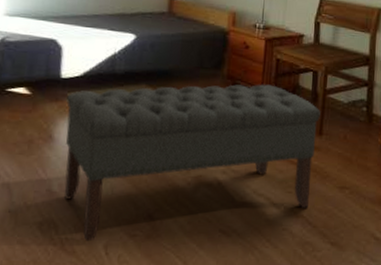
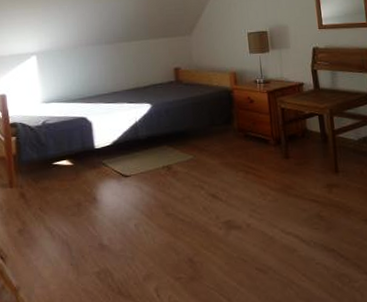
bench: present [64,84,320,242] -> none [103,132,337,286]

